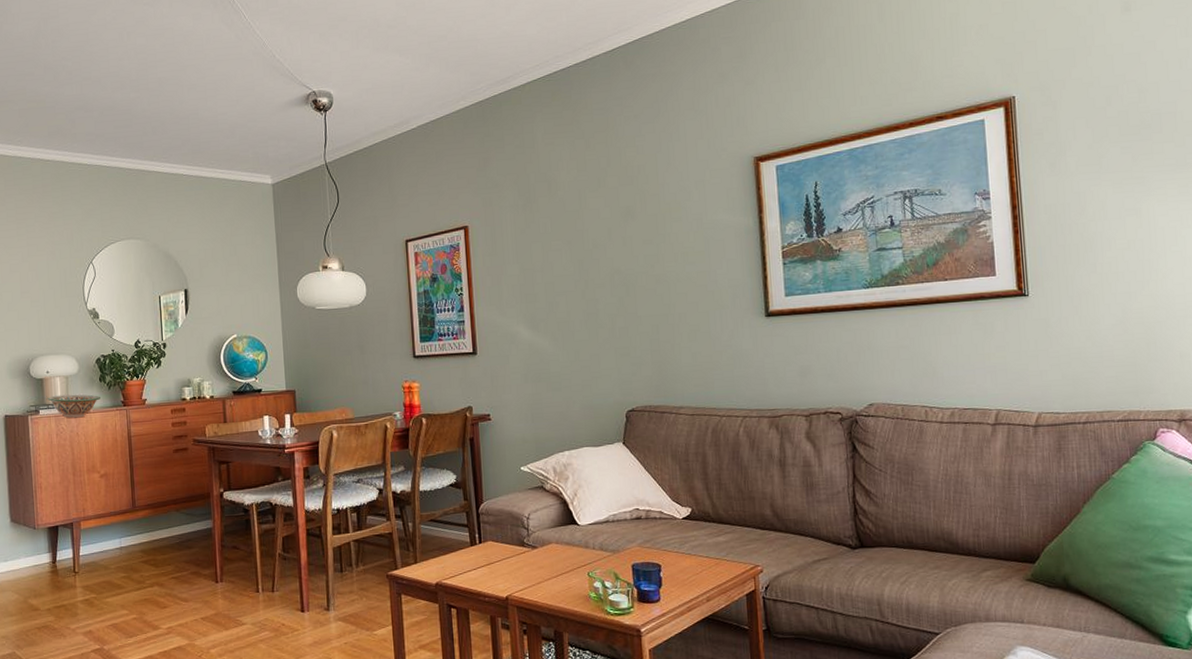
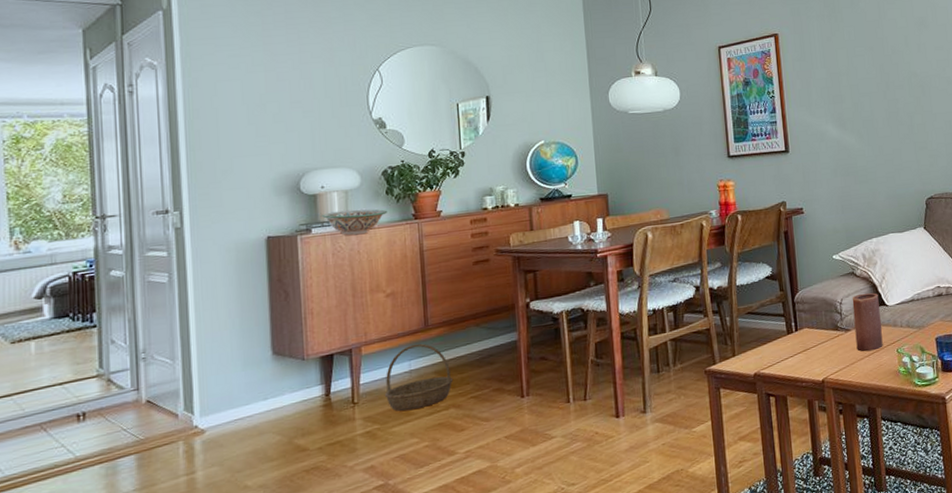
basket: none [99,523,157,584] -> present [384,343,454,411]
candle: none [540,509,573,572] -> present [852,293,883,352]

